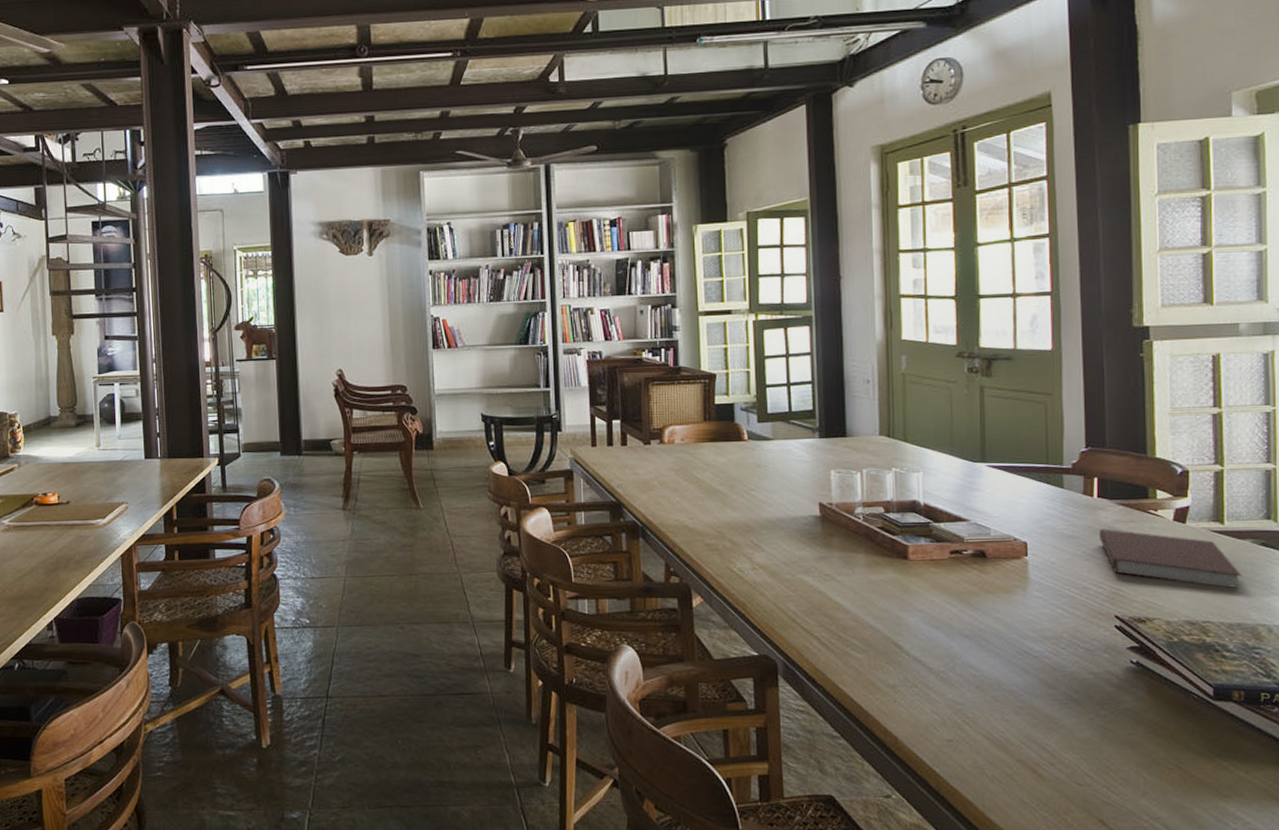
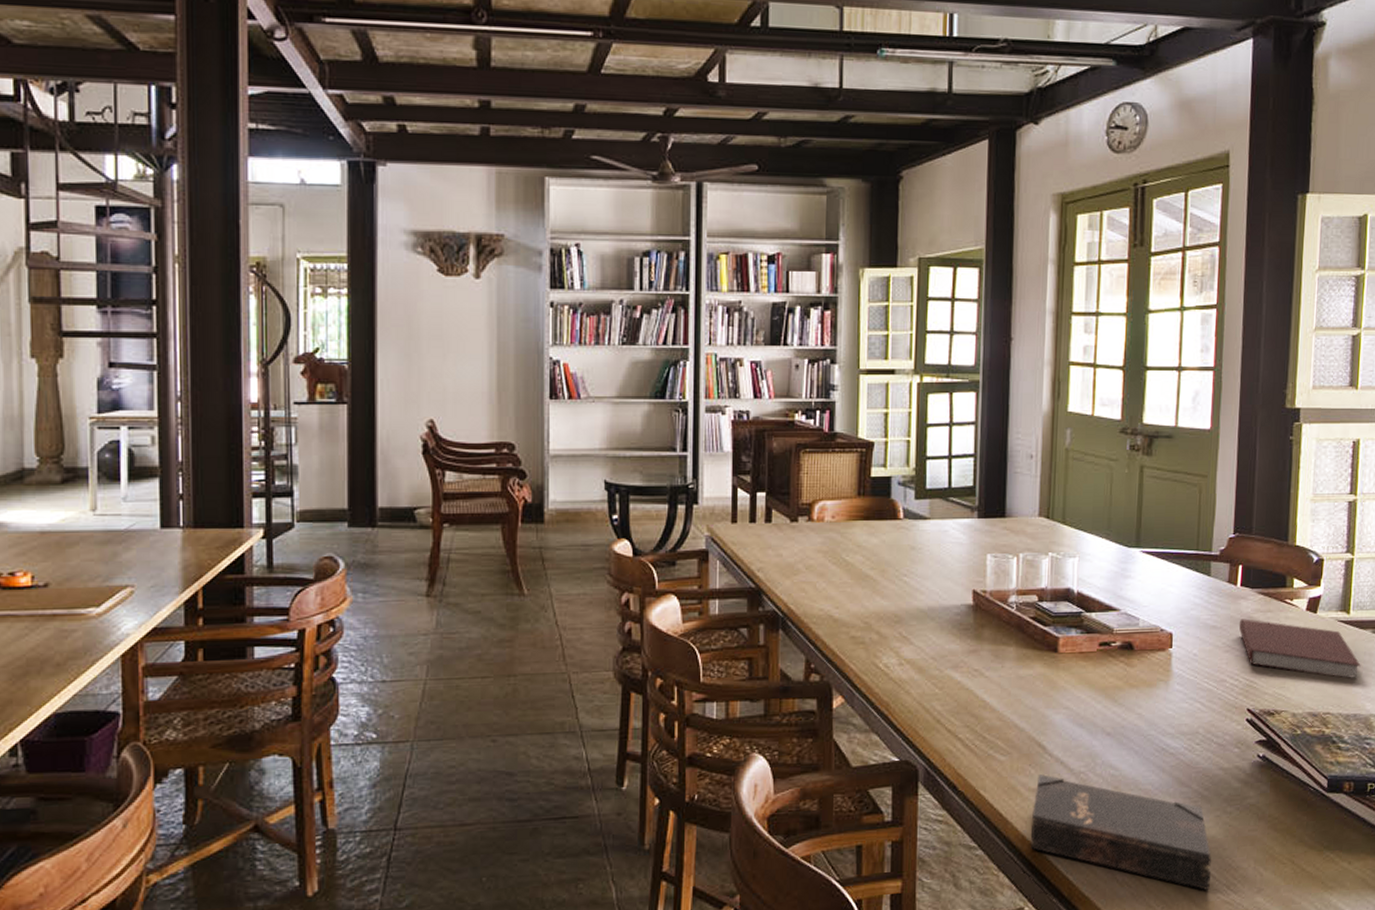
hardback book: none [893,671,1088,791] -> present [1031,773,1211,891]

